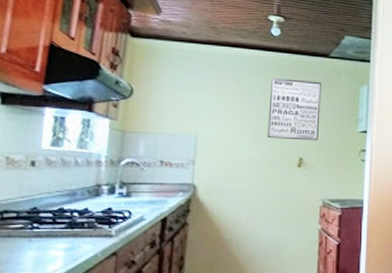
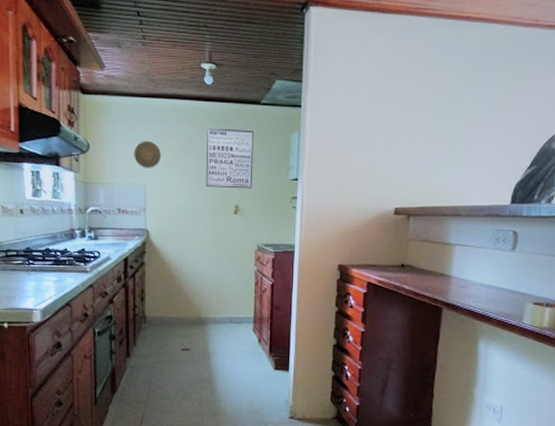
decorative plate: none [186,88,219,117] -> present [134,141,162,168]

